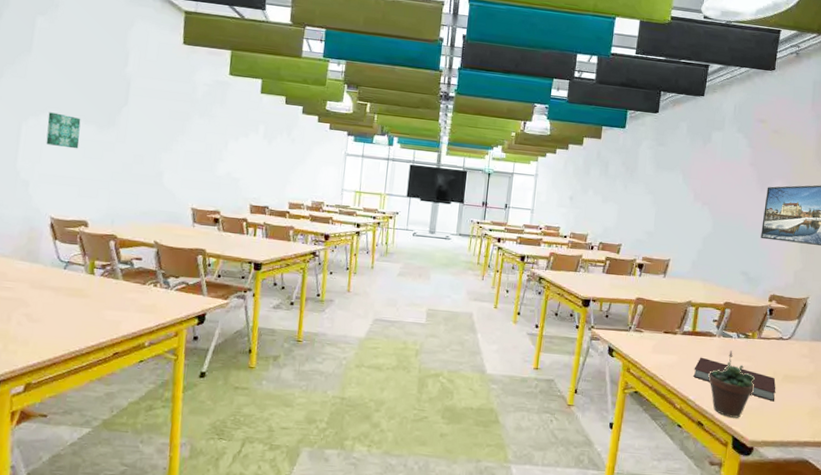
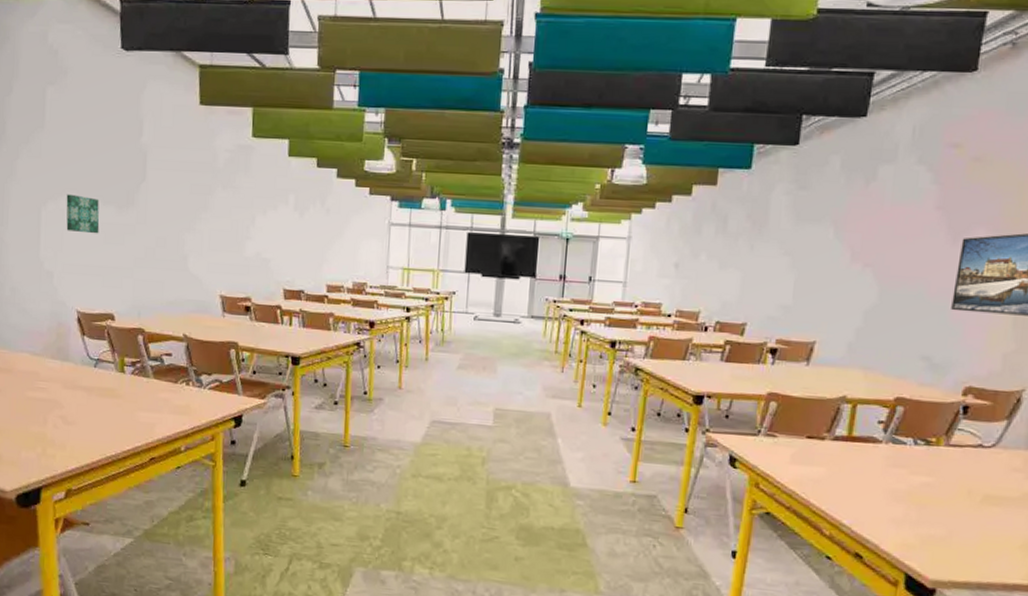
notebook: present [693,357,776,402] -> none [848,469,972,530]
succulent plant: present [708,350,756,418] -> none [870,461,941,550]

